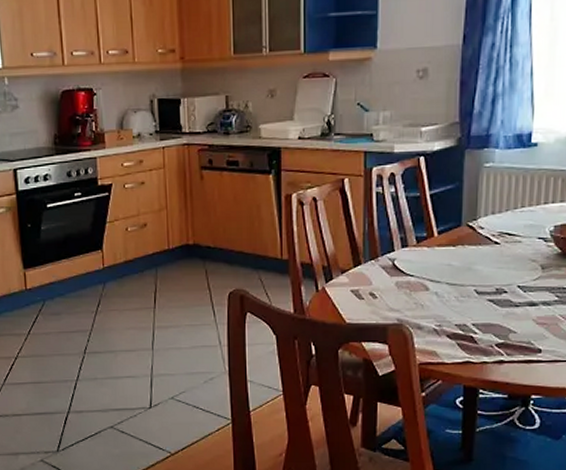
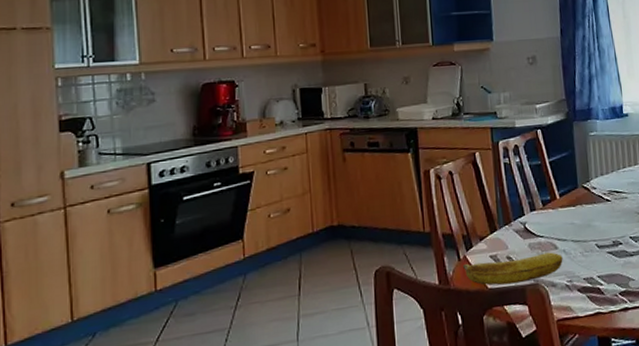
banana: none [321,293,434,322] -> present [463,252,563,286]

